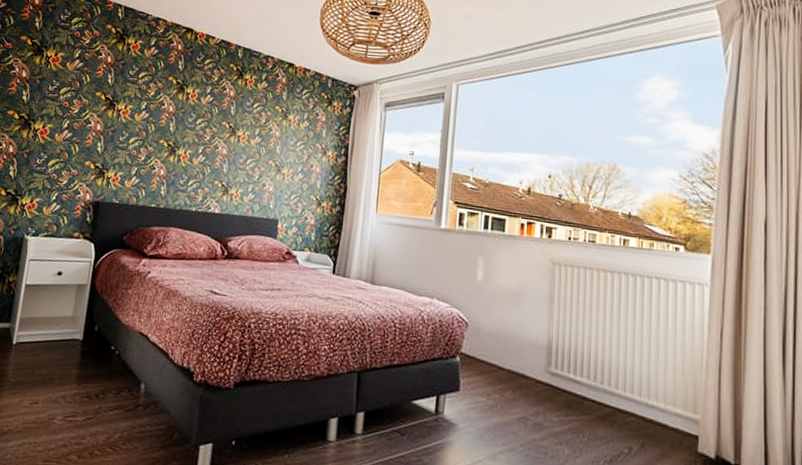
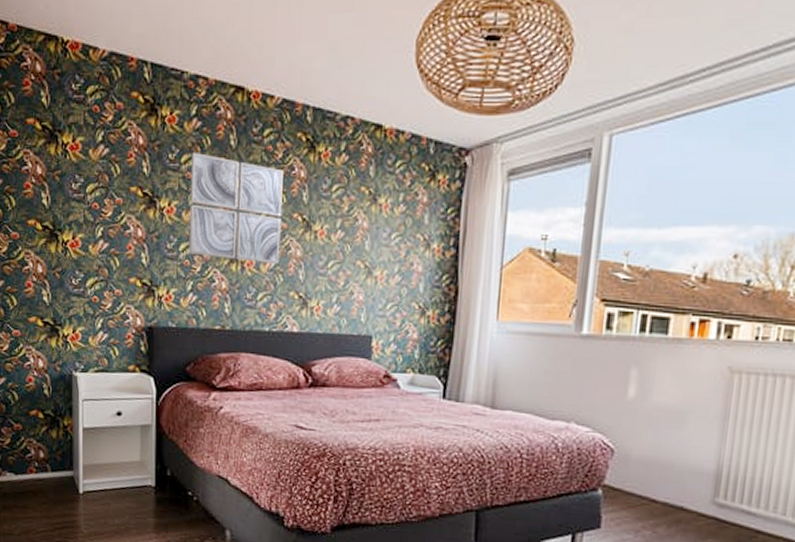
wall art: none [136,70,218,159] -> present [188,151,283,265]

